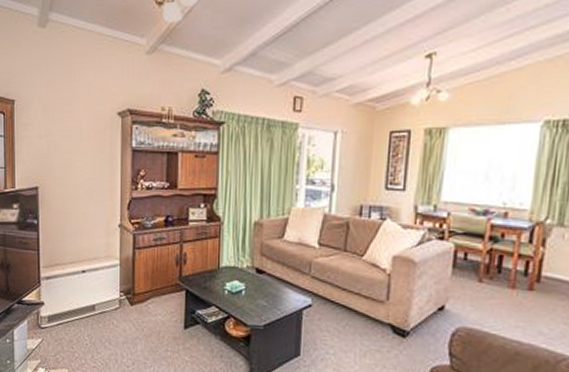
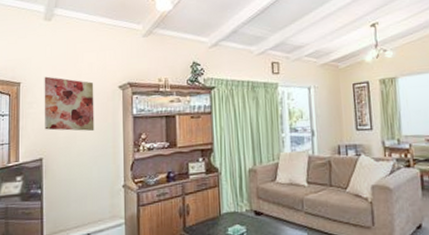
wall art: none [39,95,91,163] -> present [44,76,95,132]

